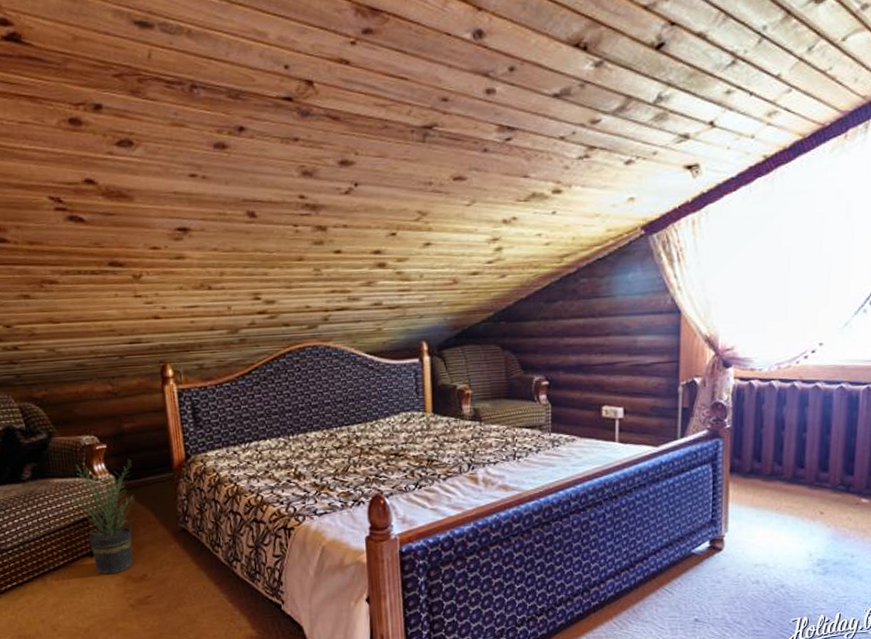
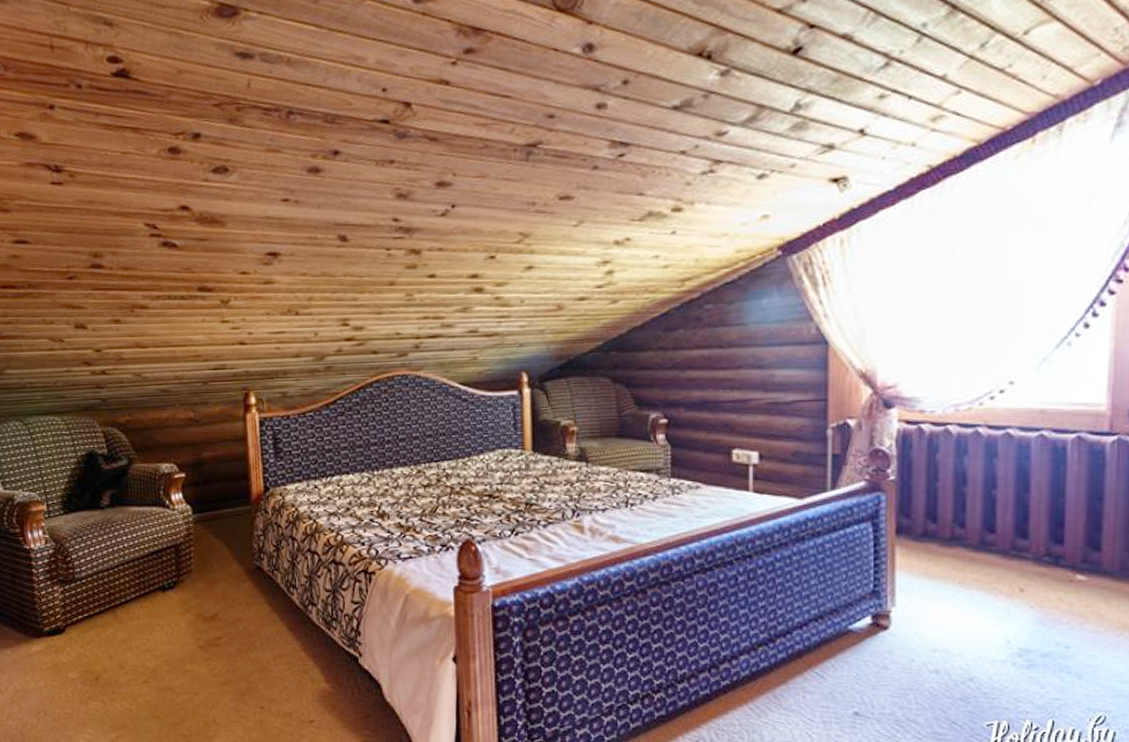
potted plant: present [64,459,136,575] -> none [140,489,210,612]

